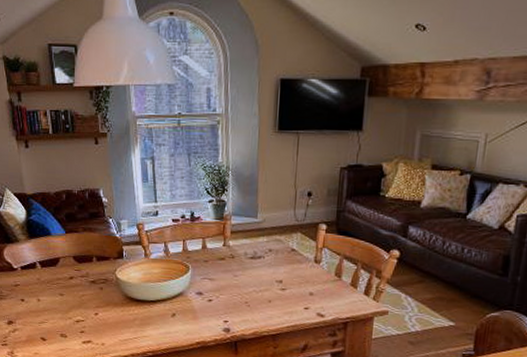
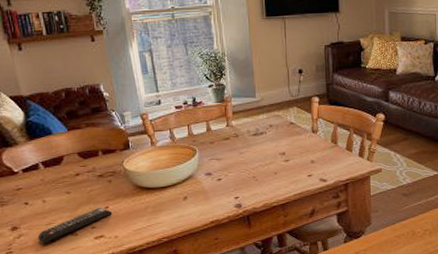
remote control: none [31,312,101,341] -> present [38,207,112,244]

